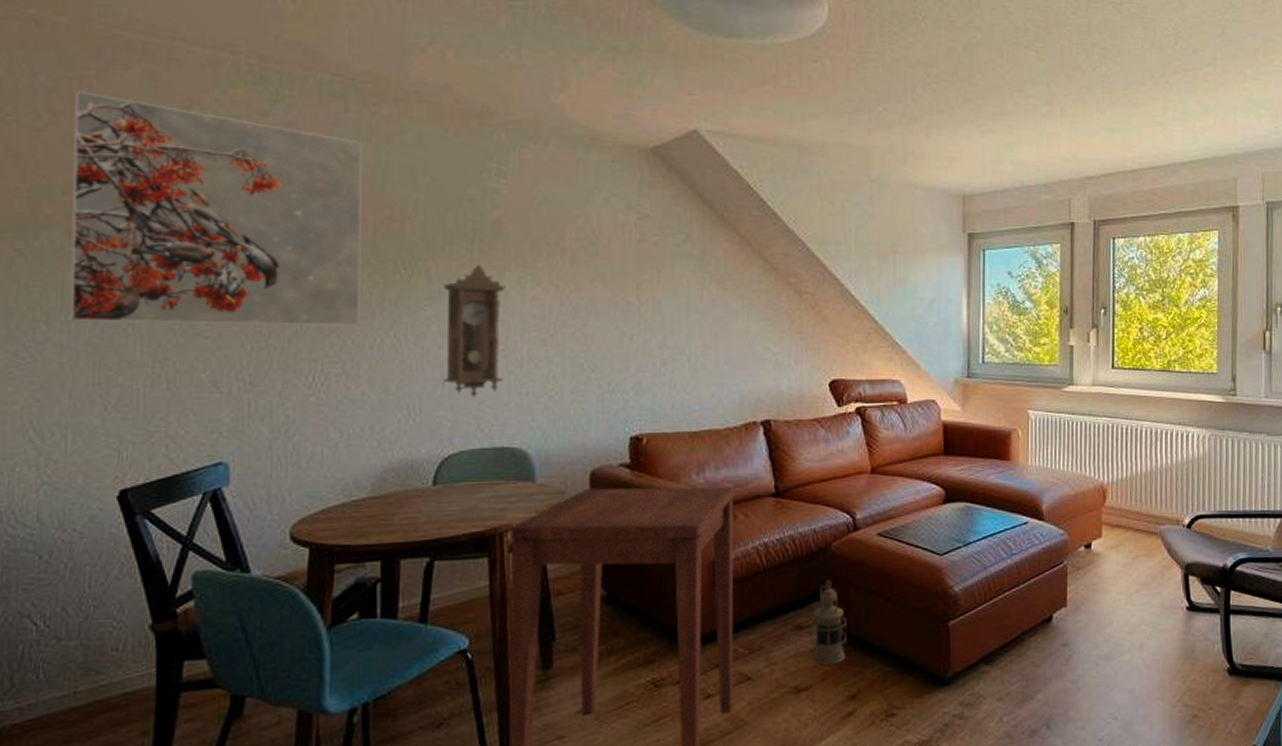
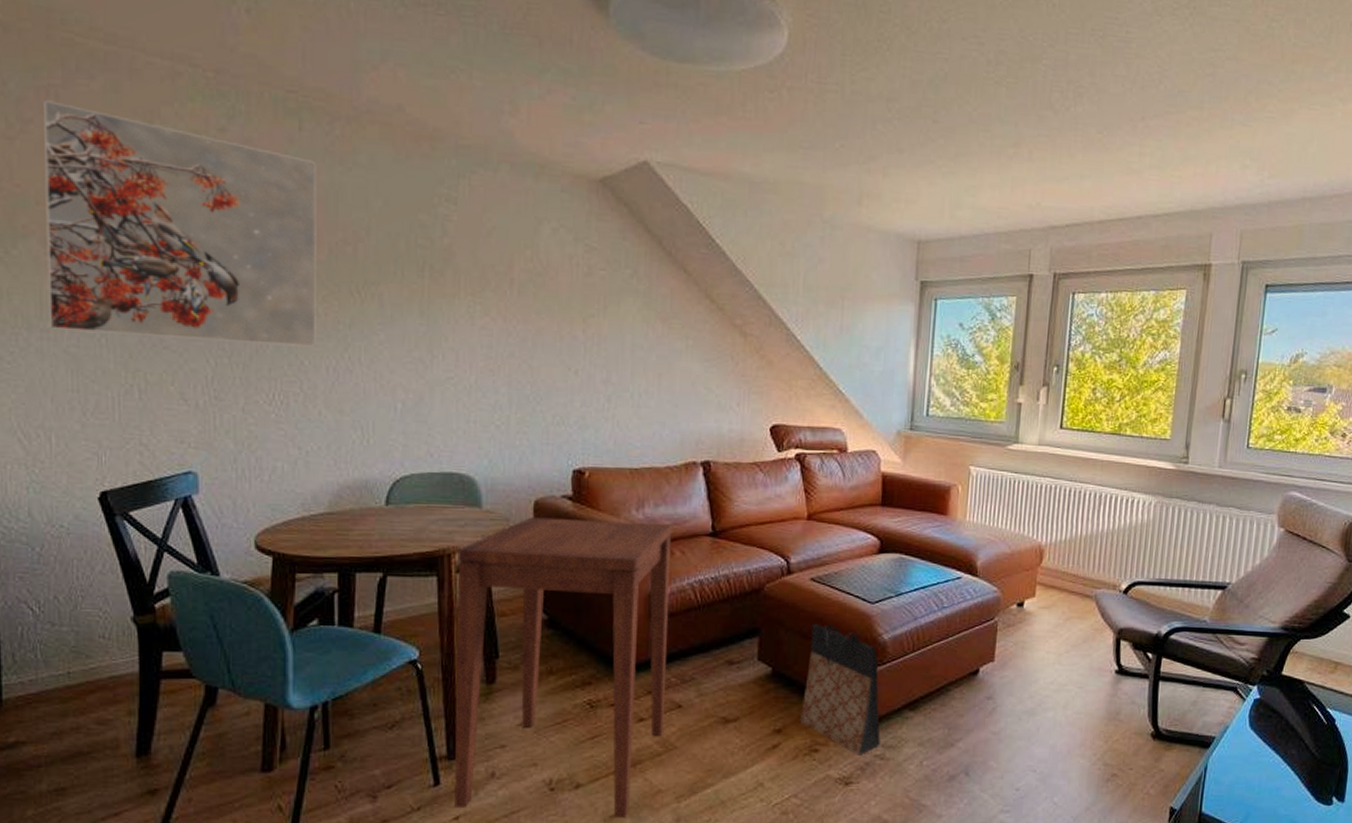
pendulum clock: present [443,265,506,398] -> none [395,292,455,423]
lantern: present [811,579,847,666] -> none [740,619,776,700]
bag: none [873,579,958,717] -> present [799,623,881,756]

